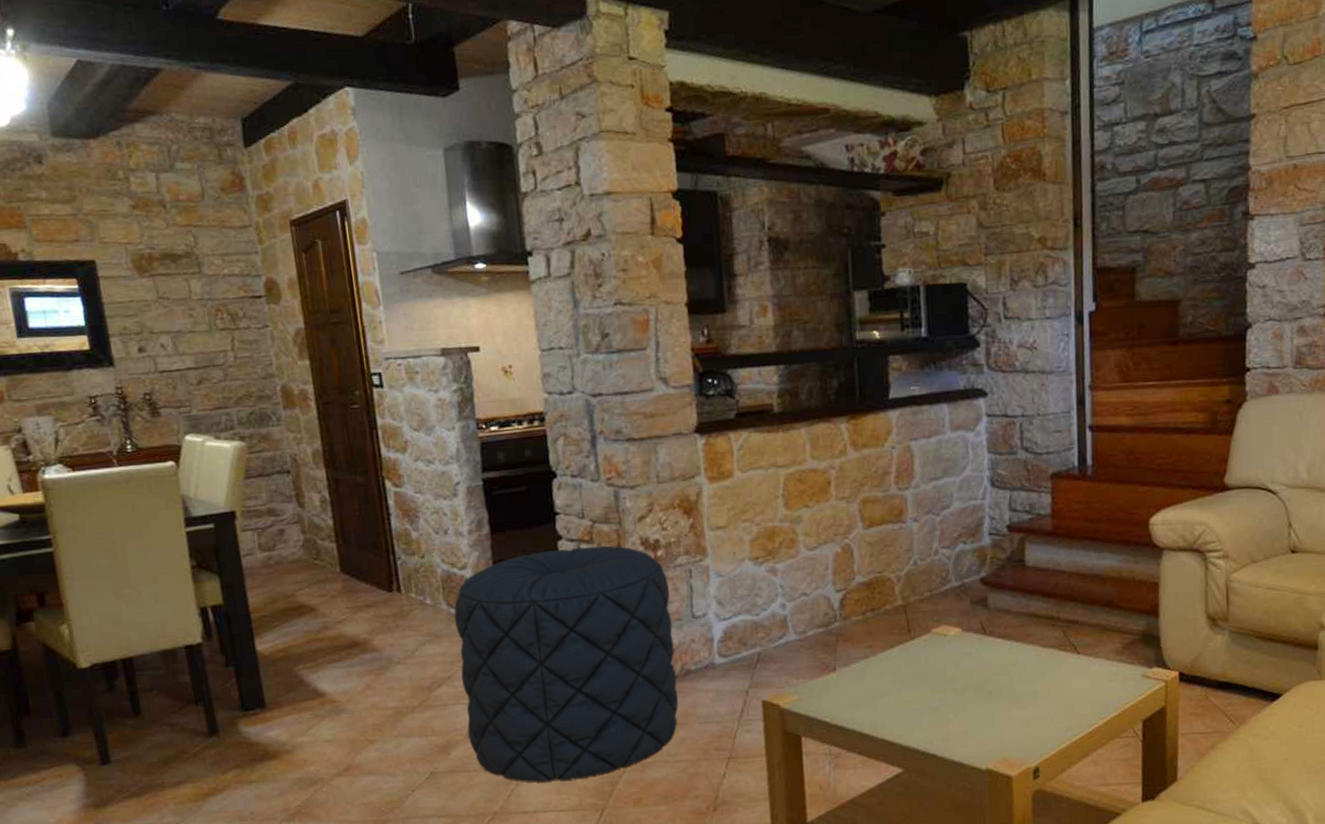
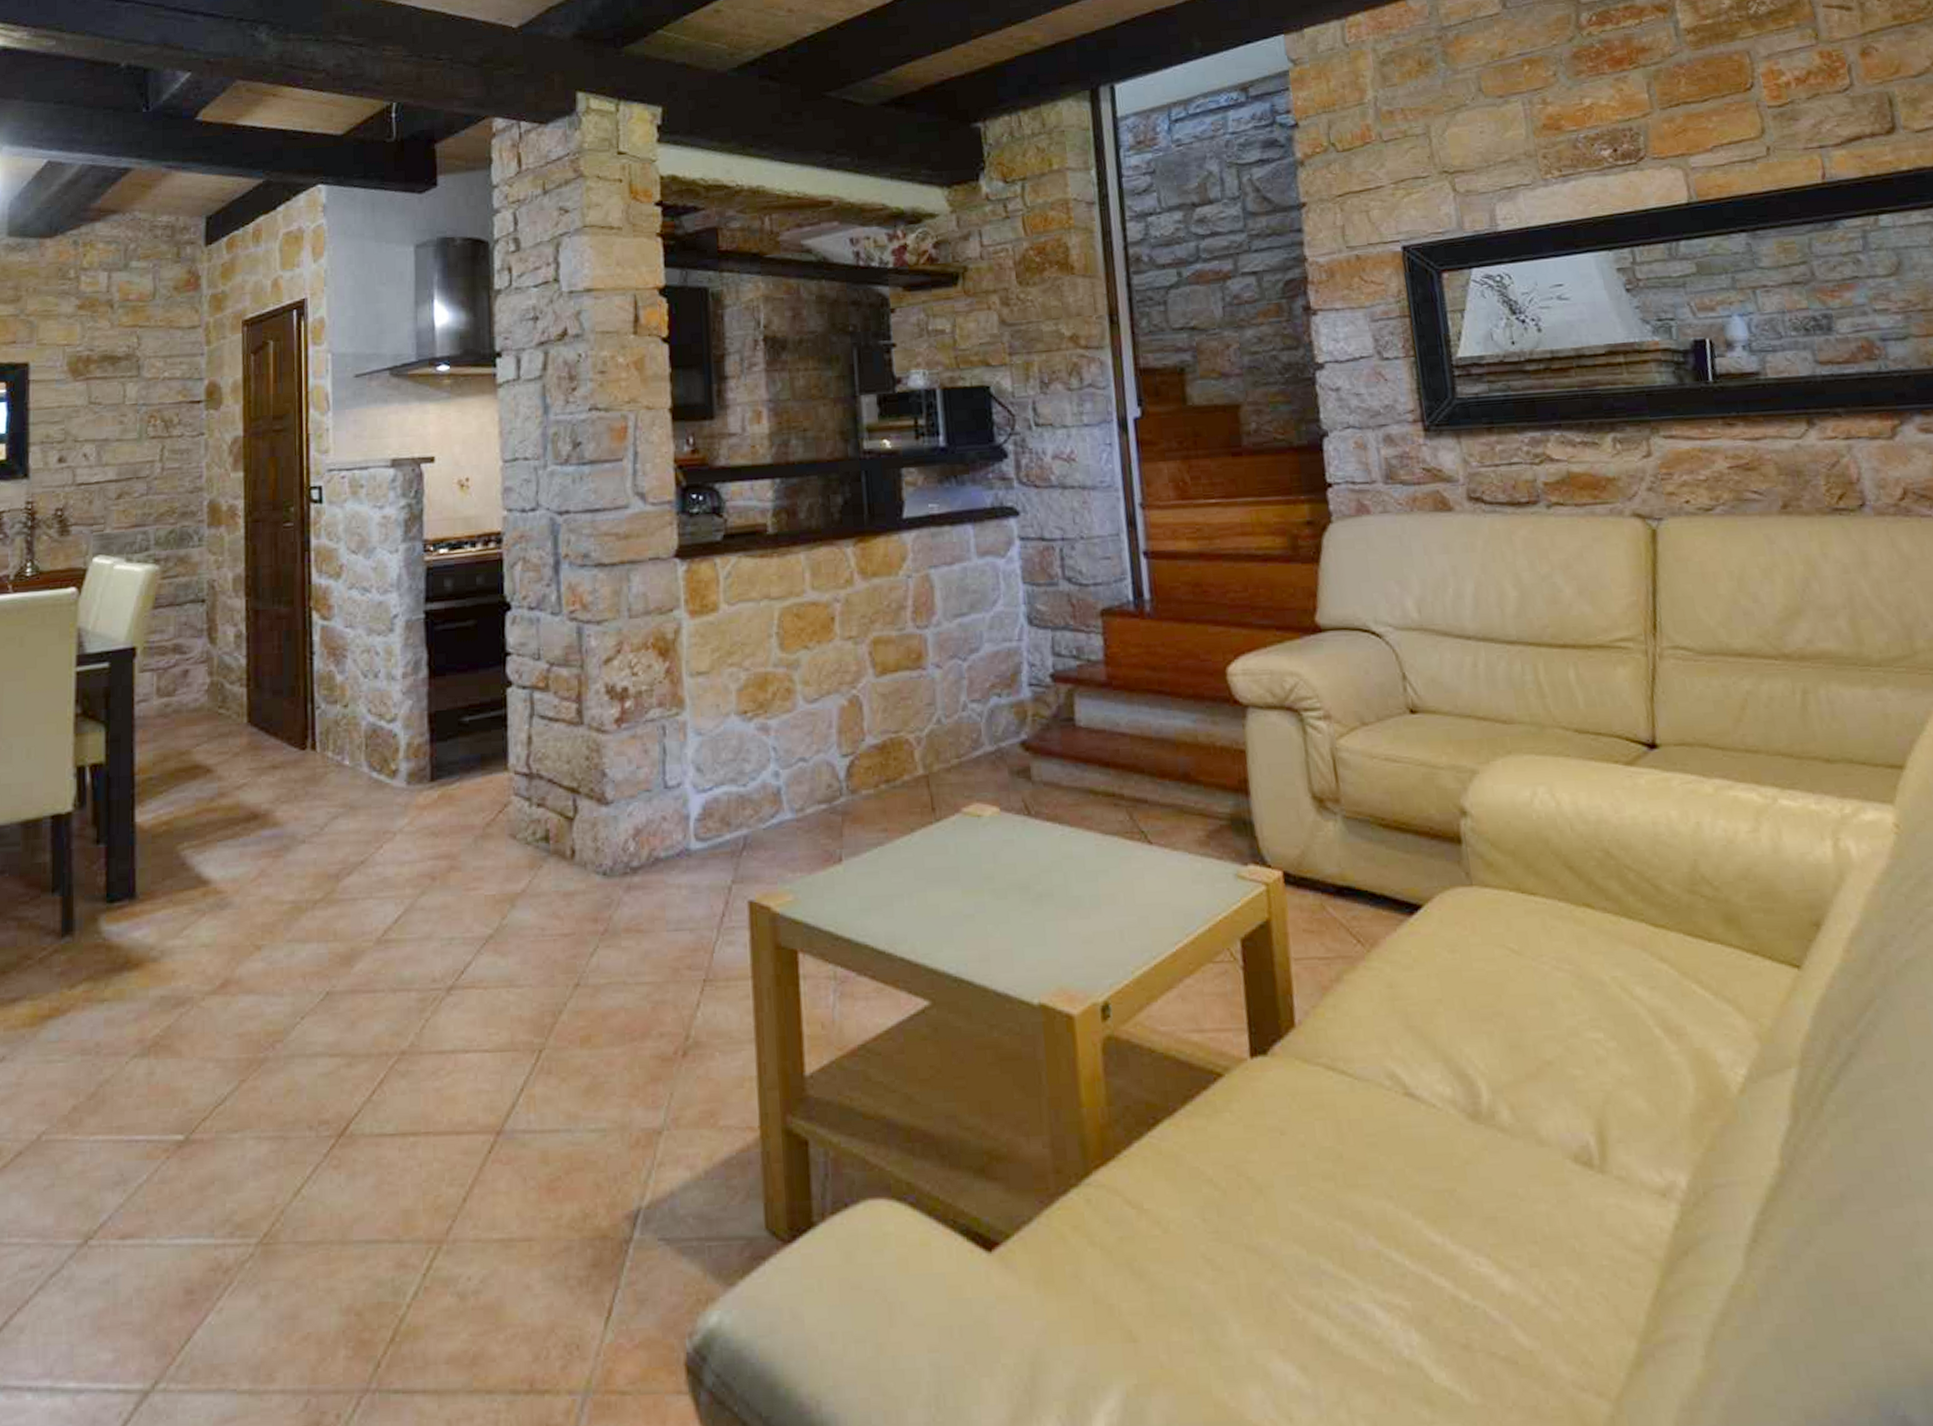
pouf: present [454,546,679,783] -> none [376,694,644,1010]

